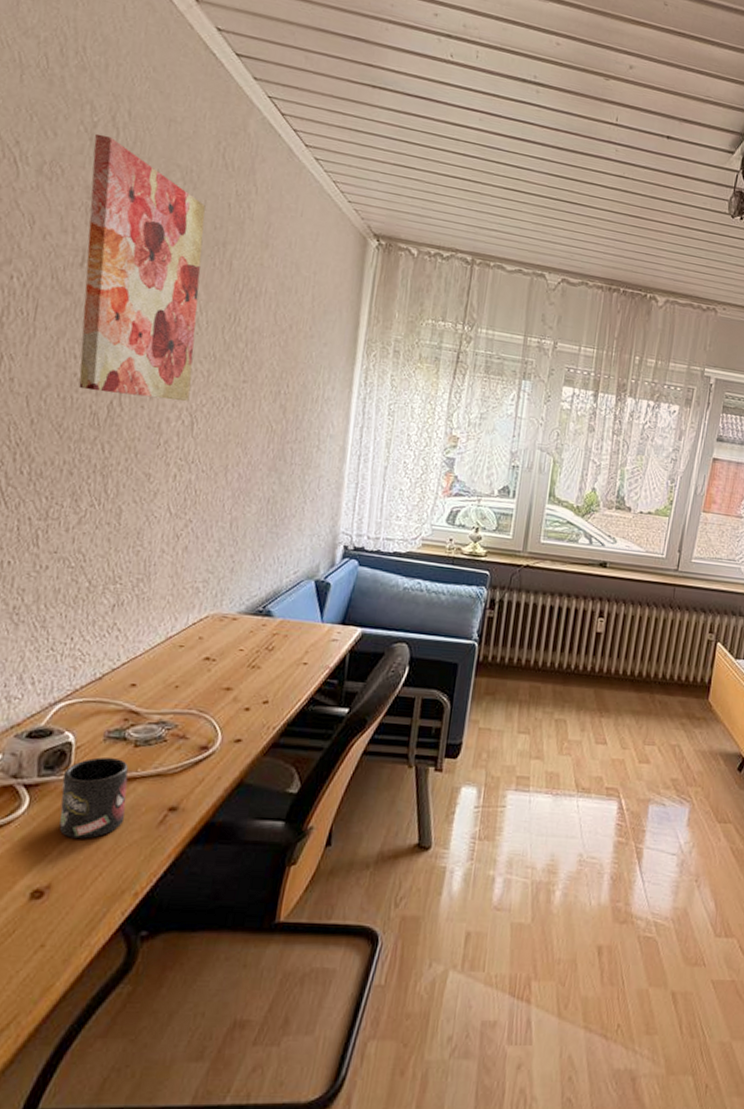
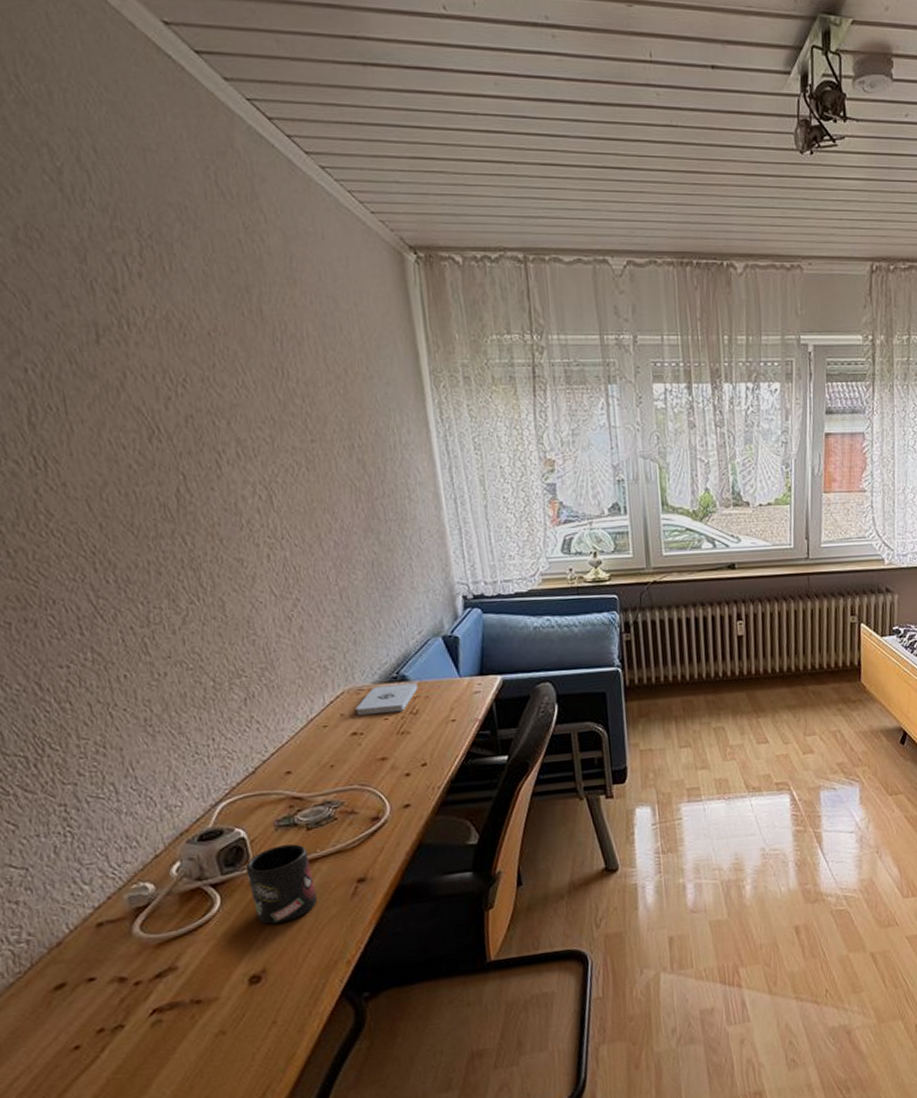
wall art: present [78,133,206,401] -> none [64,181,260,481]
notepad: none [215,616,281,645] -> present [356,683,418,715]

